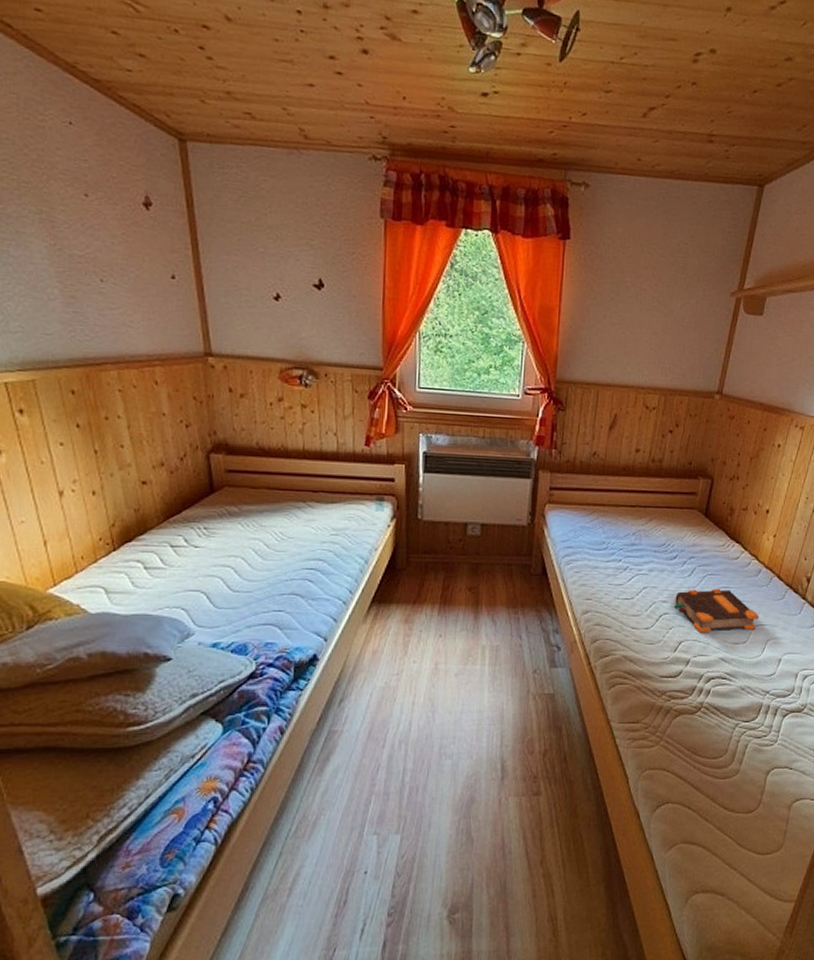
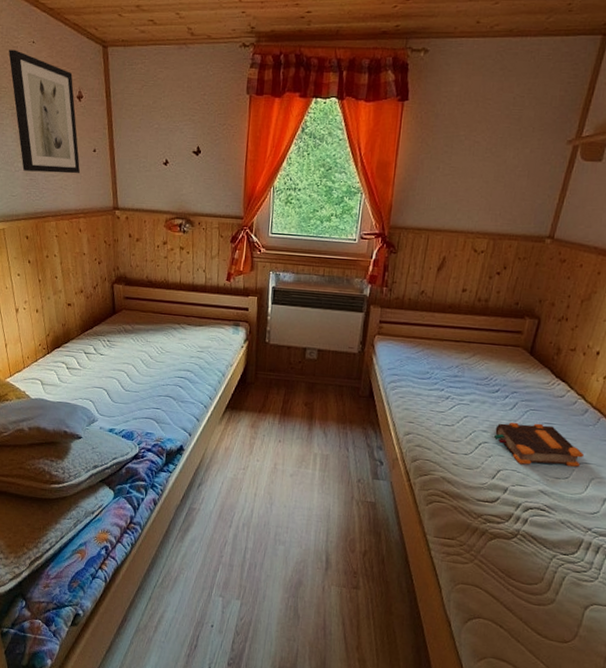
wall art: none [30,129,153,307] -> present [8,49,81,174]

